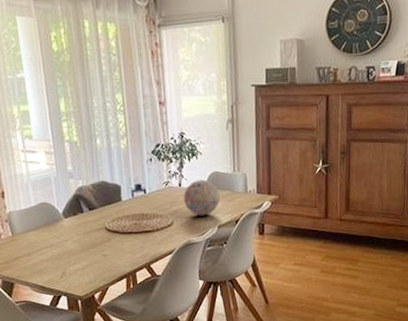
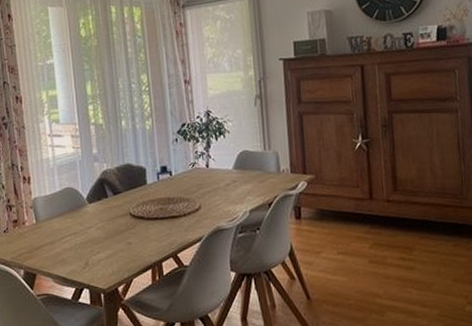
decorative ball: present [184,179,221,216] -> none [211,159,251,199]

